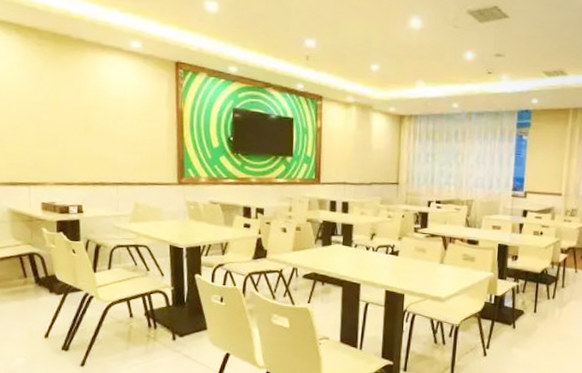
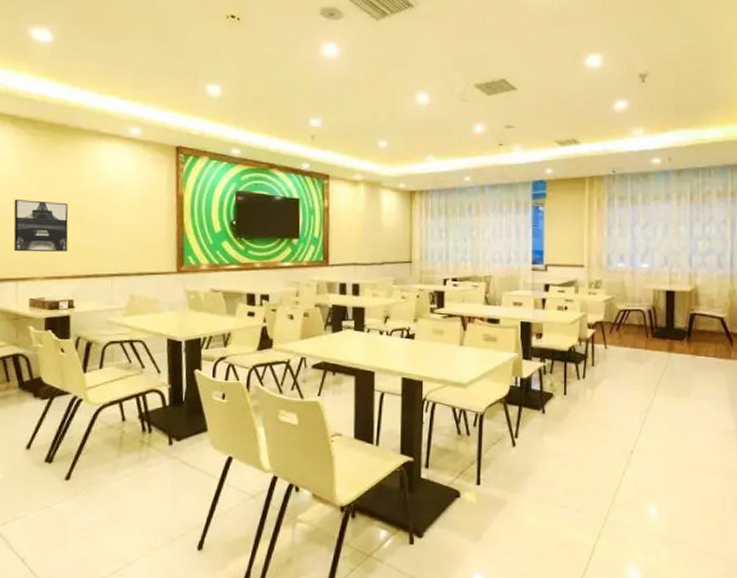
wall art: none [23,107,75,160] -> present [13,199,69,252]

